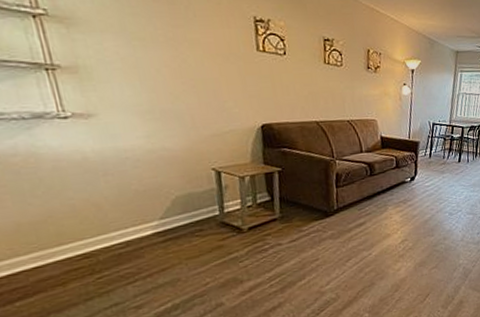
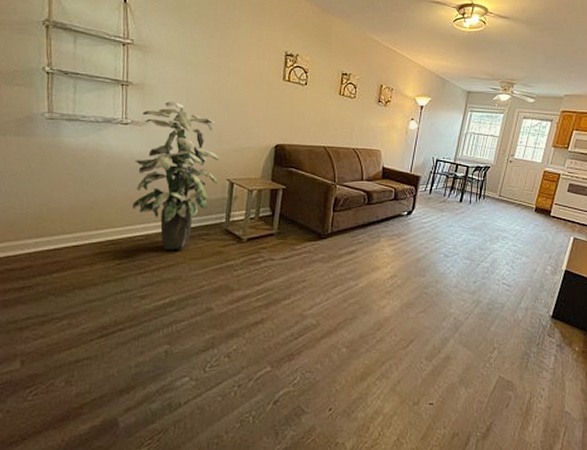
indoor plant: none [84,85,201,254] -> present [132,102,219,250]

